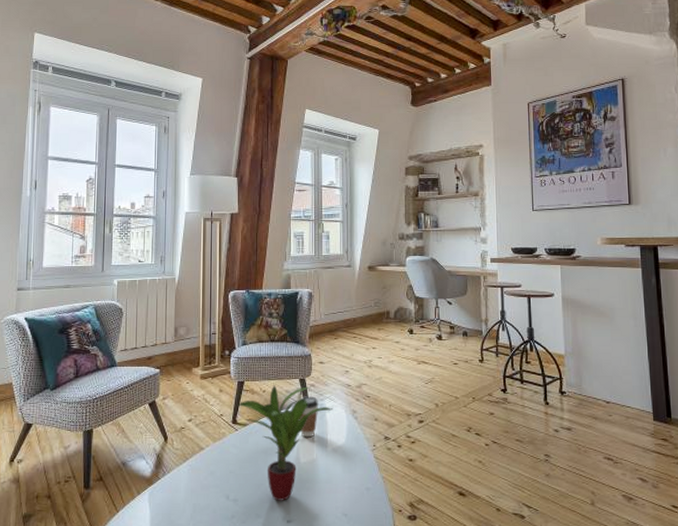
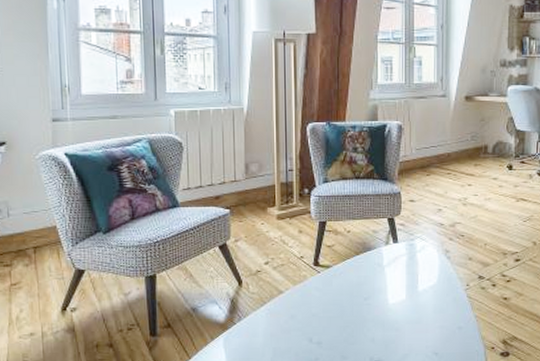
potted plant: present [236,385,332,501] -> none [318,225,424,342]
coffee cup: present [299,396,319,438] -> none [387,236,409,279]

